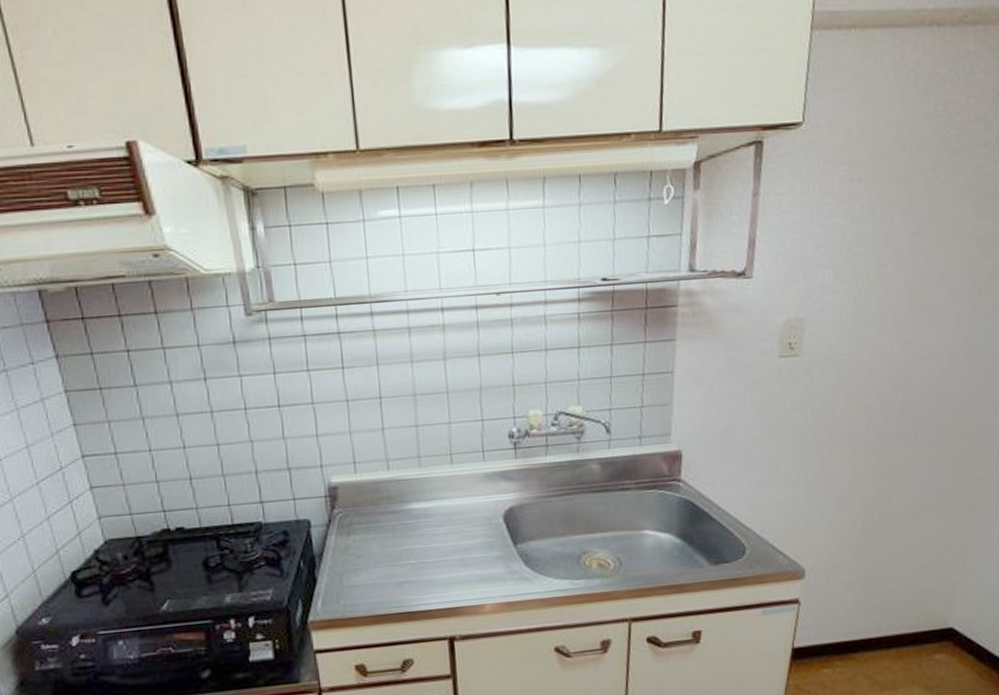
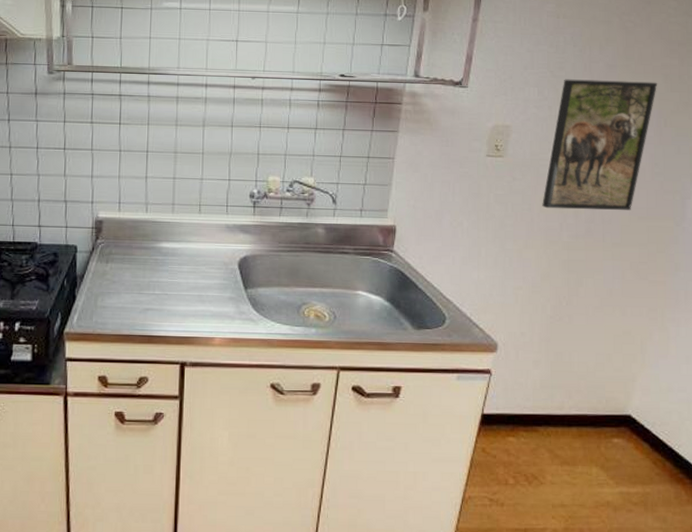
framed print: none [845,248,970,410] -> present [542,79,658,210]

